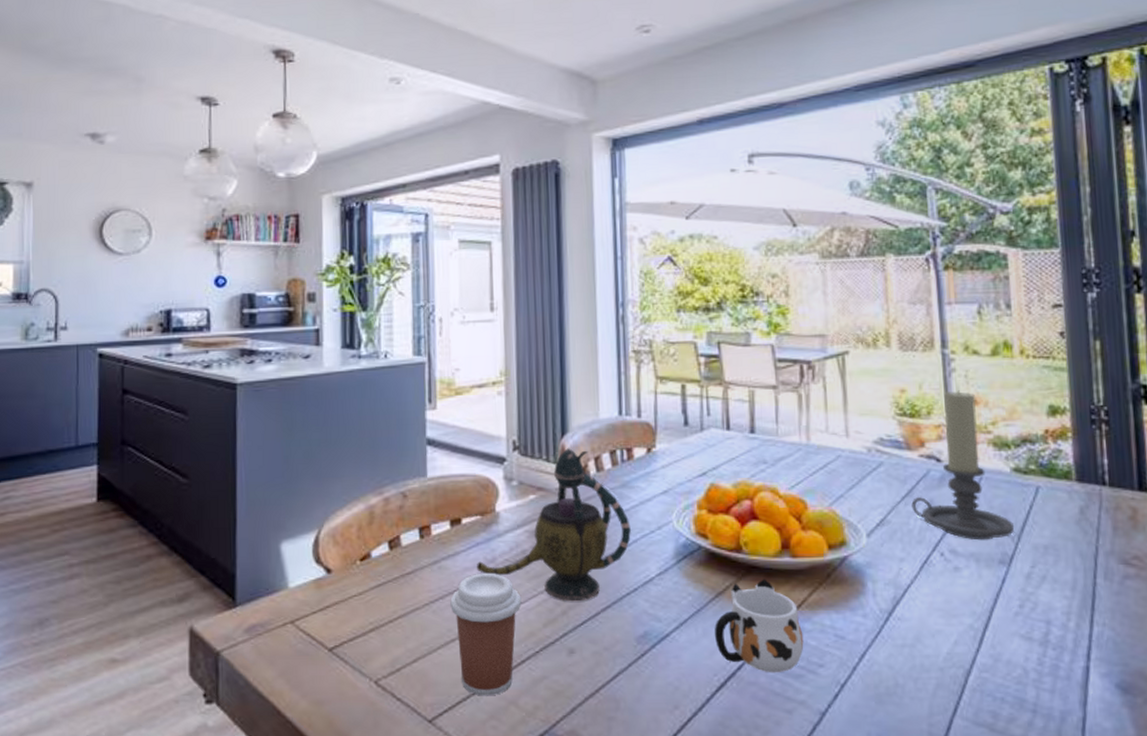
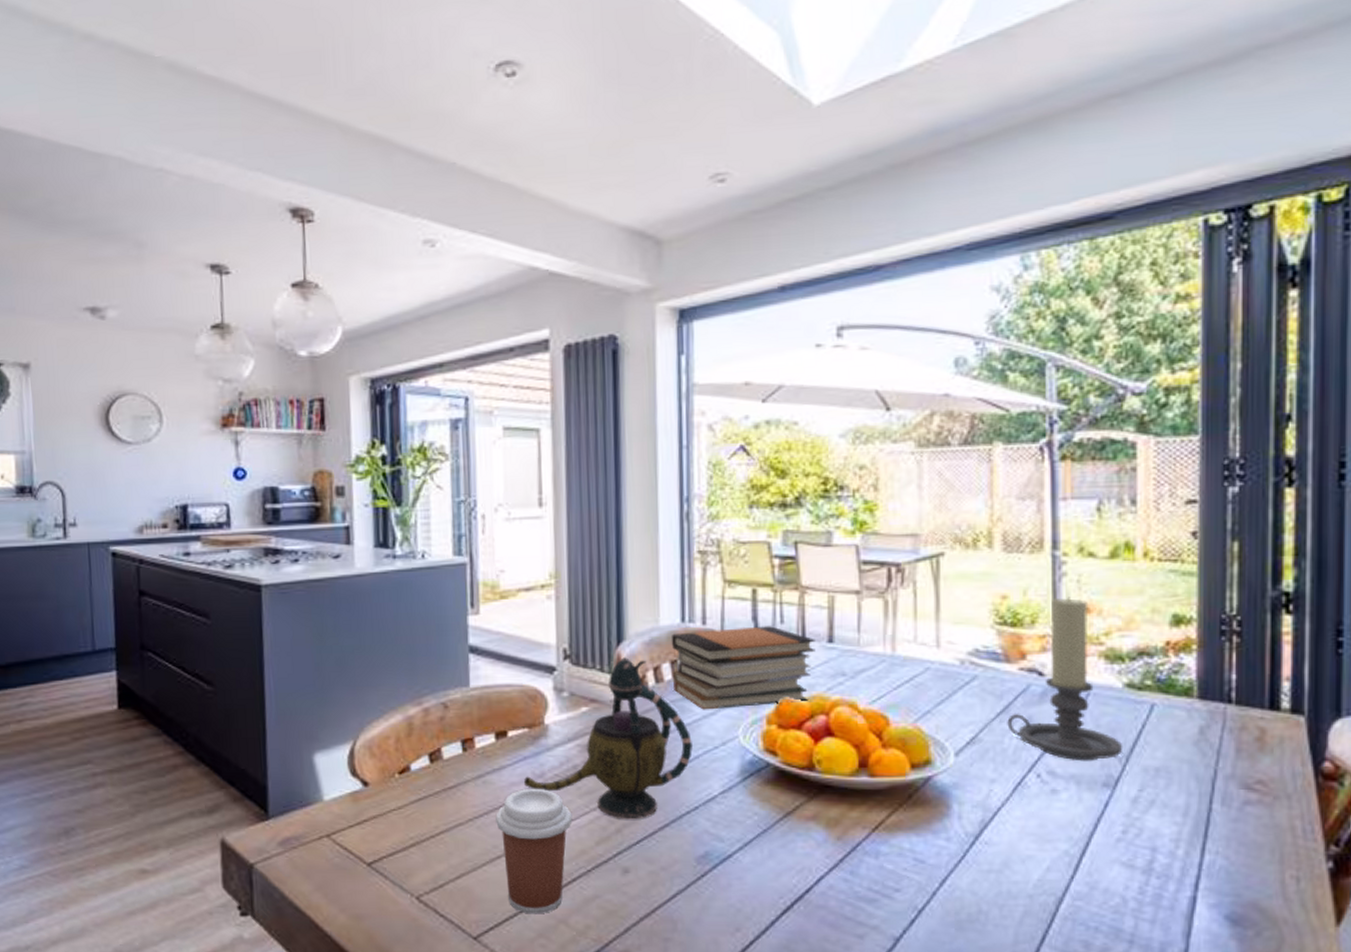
book stack: none [610,418,739,497] -> present [671,626,816,710]
mug: present [715,579,804,673] -> none [782,799,879,897]

